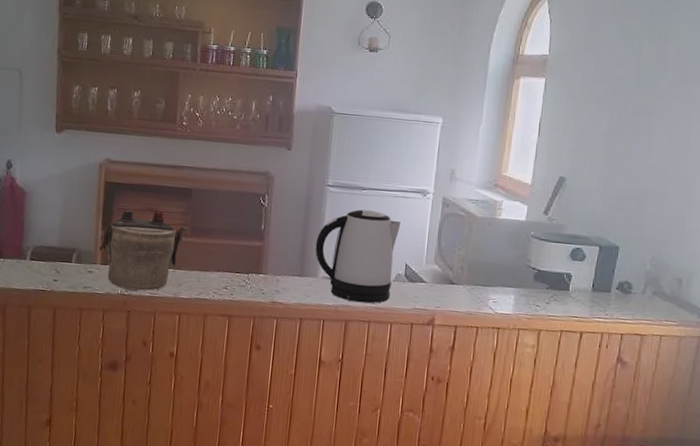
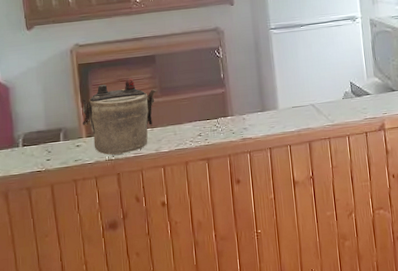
kettle: present [315,209,401,303] -> none [270,42,343,125]

